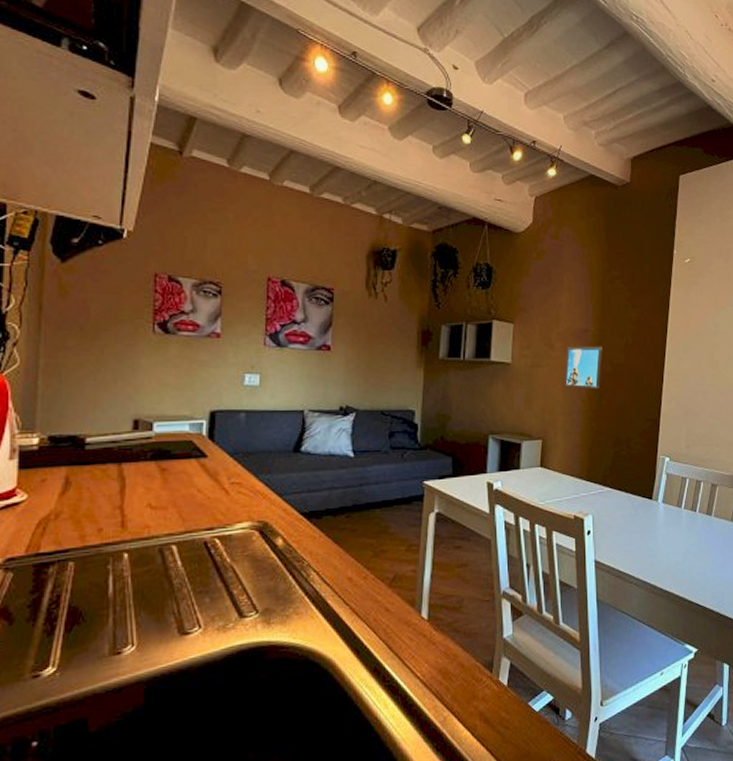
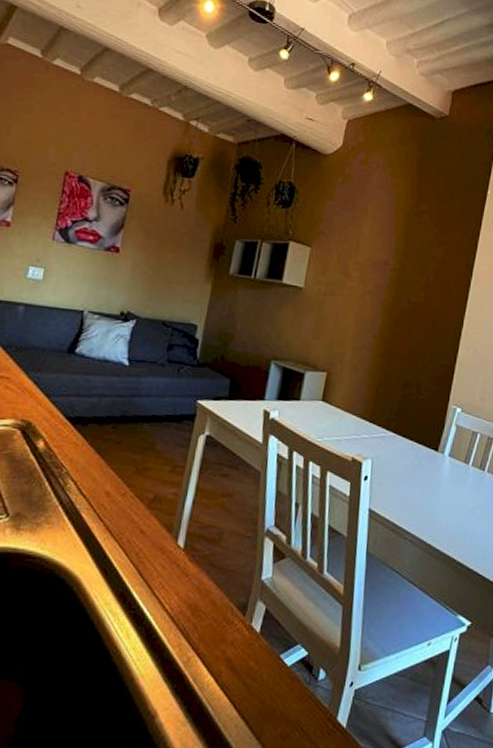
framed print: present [564,346,602,390] -> none [356,278,402,327]

